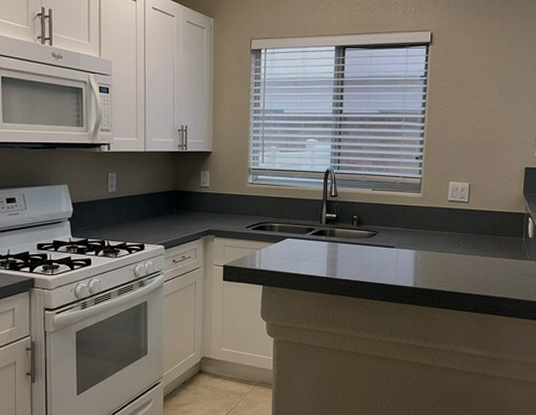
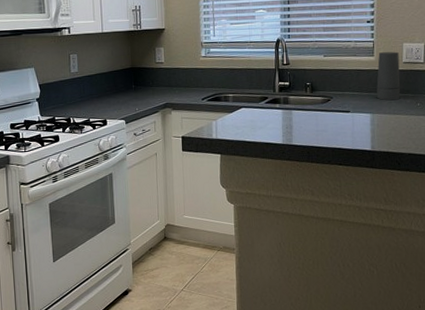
canister: none [422,189,445,238] -> present [376,51,401,101]

